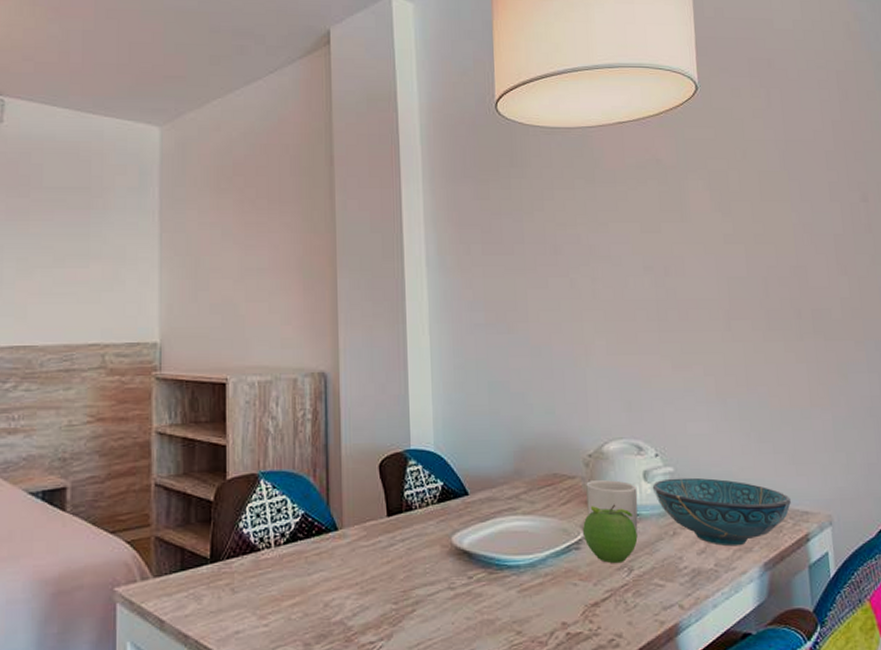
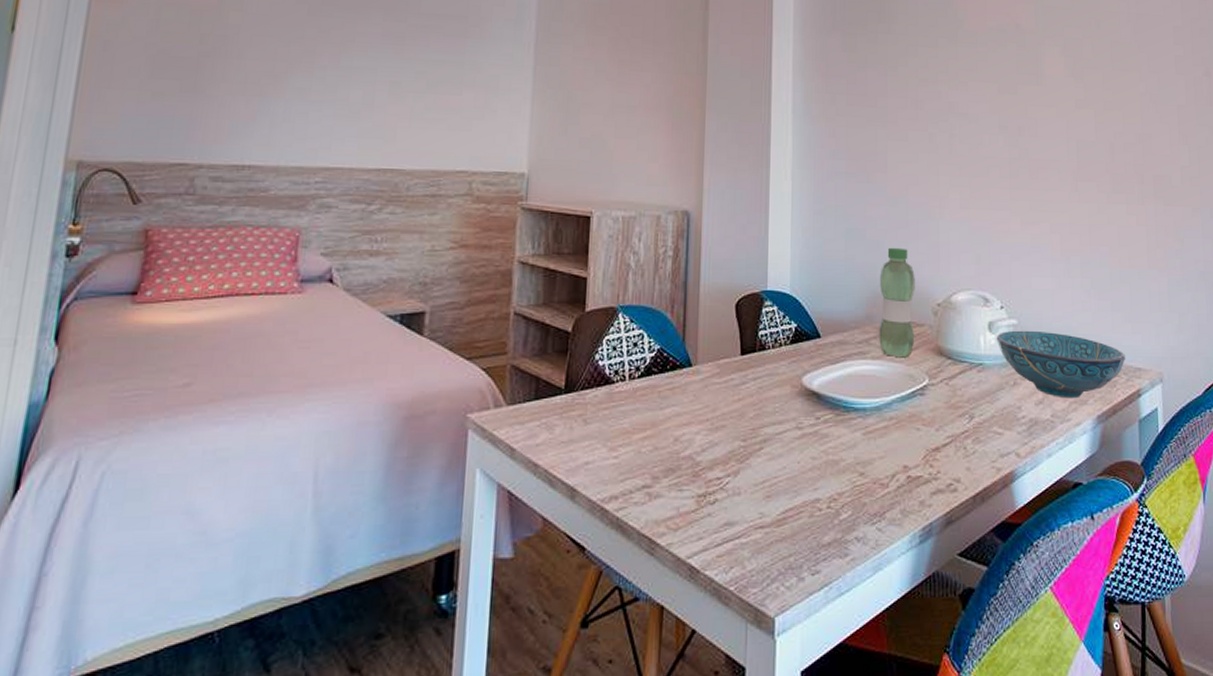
water bottle: none [526,398,567,512] -> present [879,247,915,358]
fruit: present [583,504,638,564] -> none [928,352,980,411]
mug: present [586,480,638,531] -> none [934,329,982,380]

